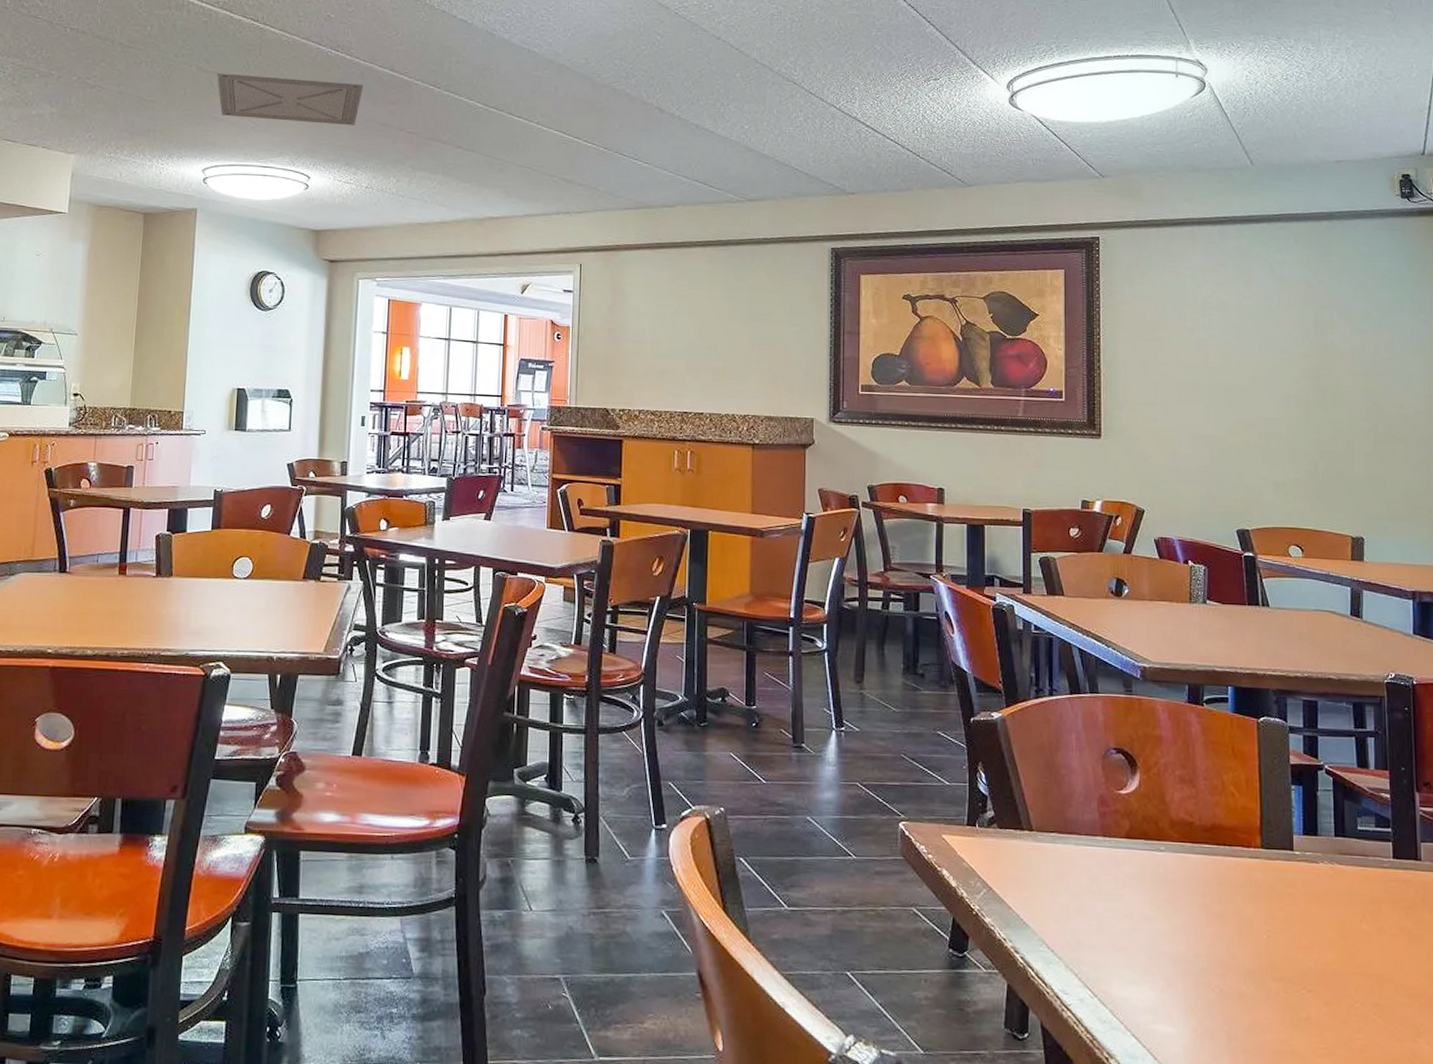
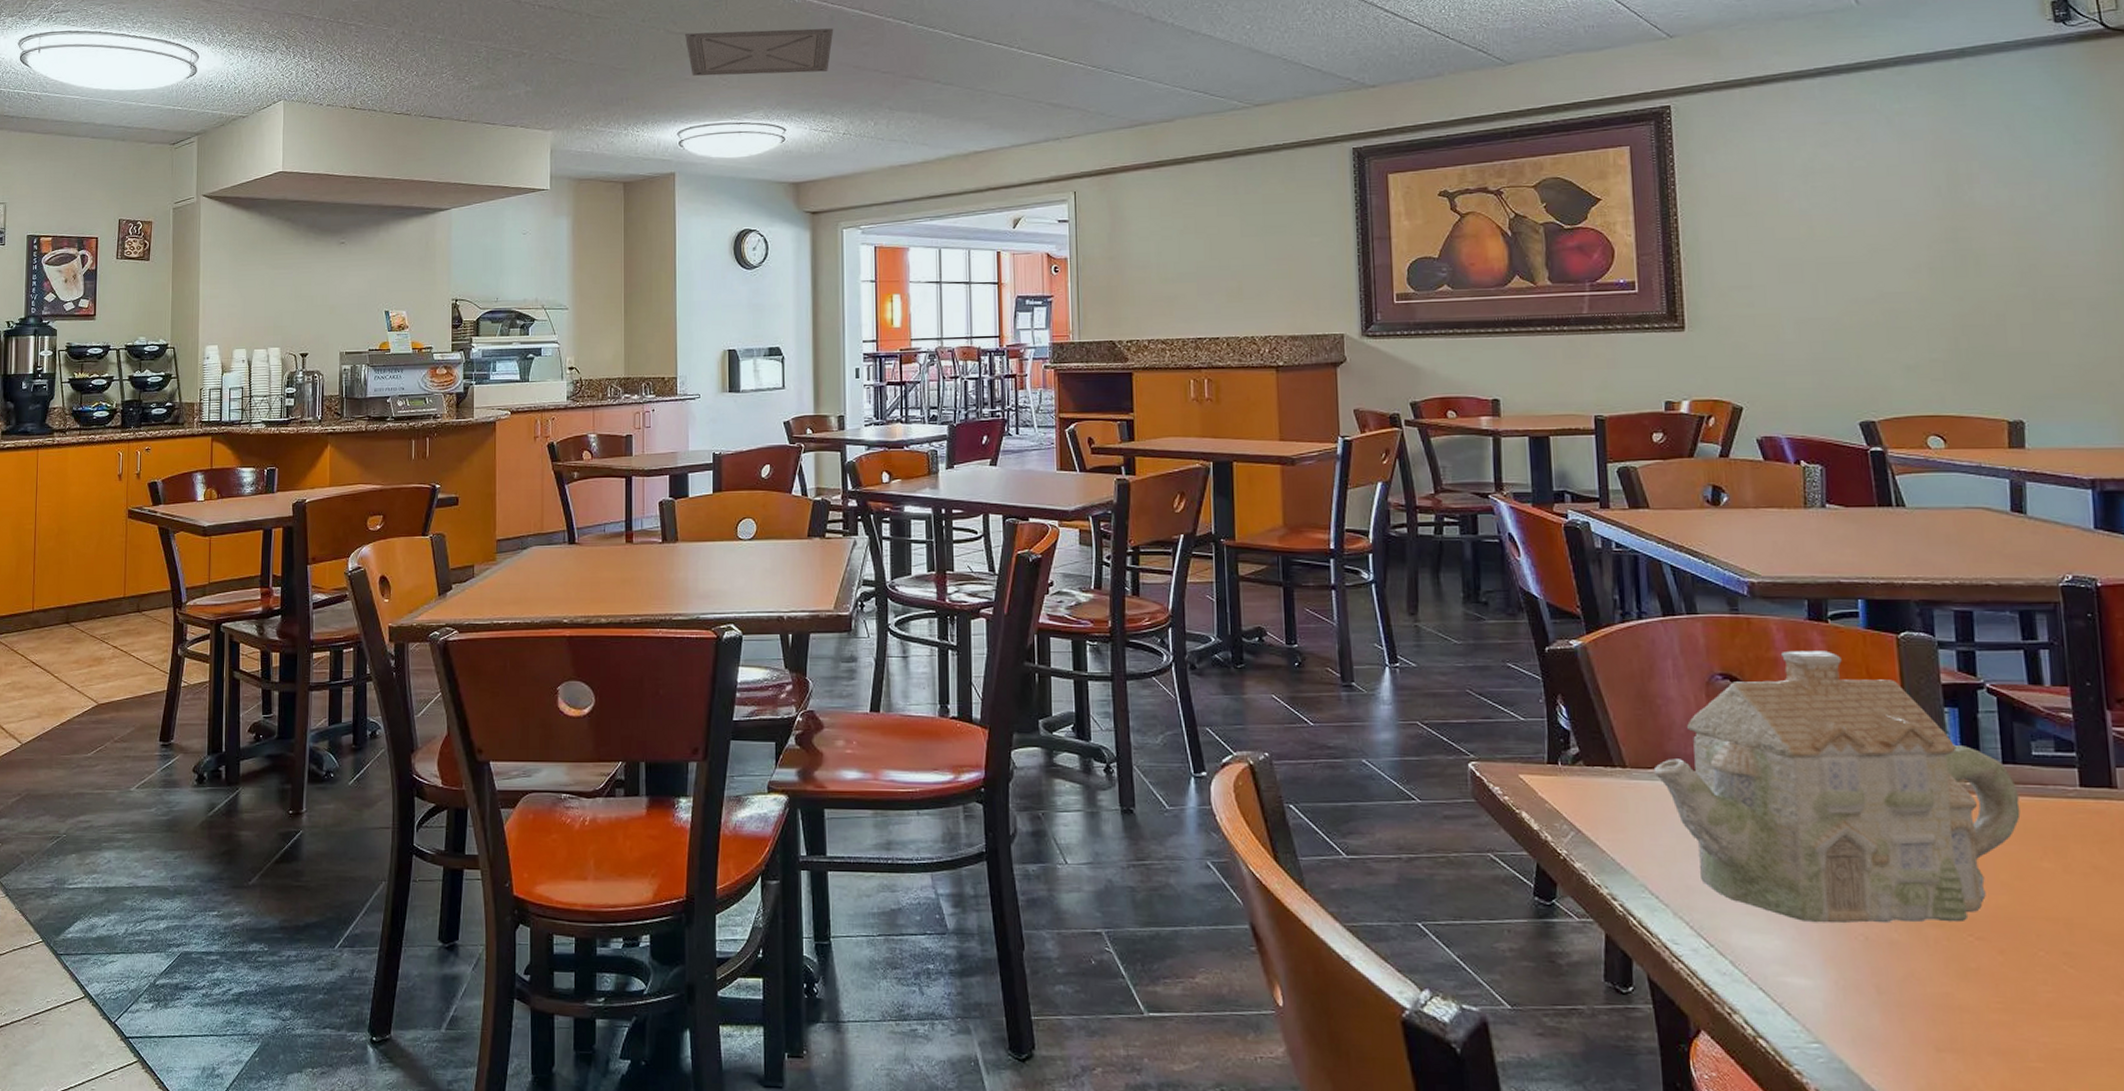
teapot: none [1055,729,1347,977] -> present [1653,650,2021,924]

